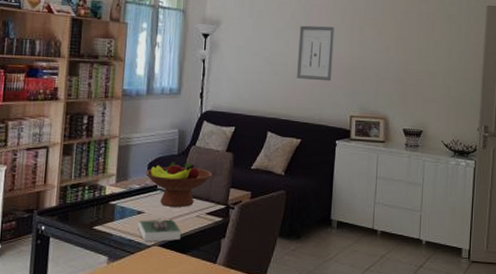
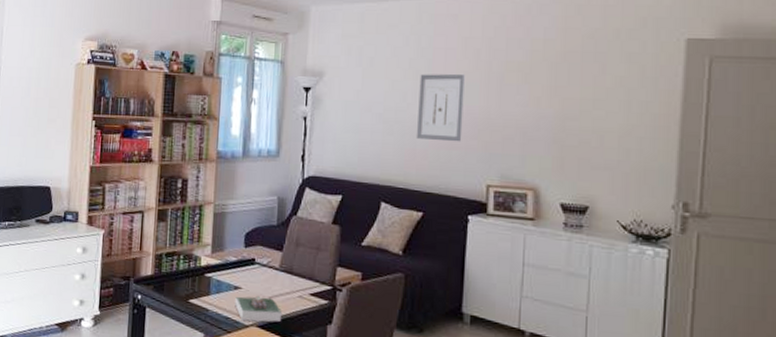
fruit bowl: present [146,162,212,207] -> none [242,233,316,285]

